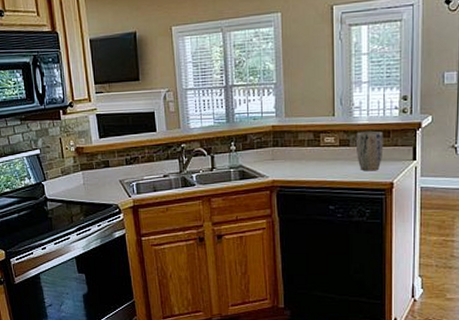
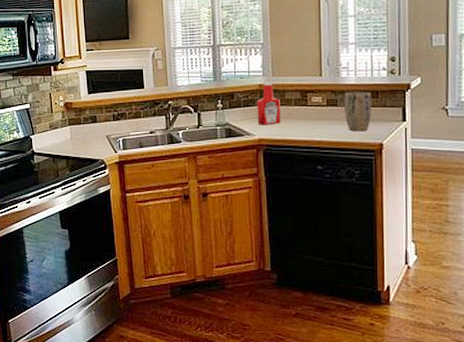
ketchup bottle: none [270,122,294,167] -> present [257,81,280,125]

